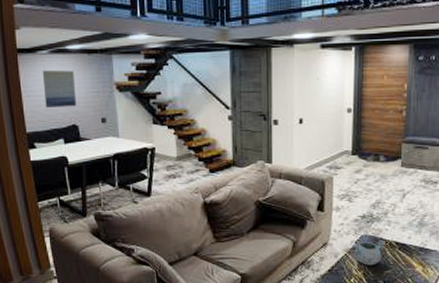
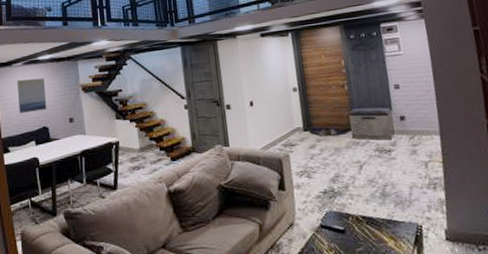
decorative bowl: present [352,239,385,266] -> none [319,214,352,244]

